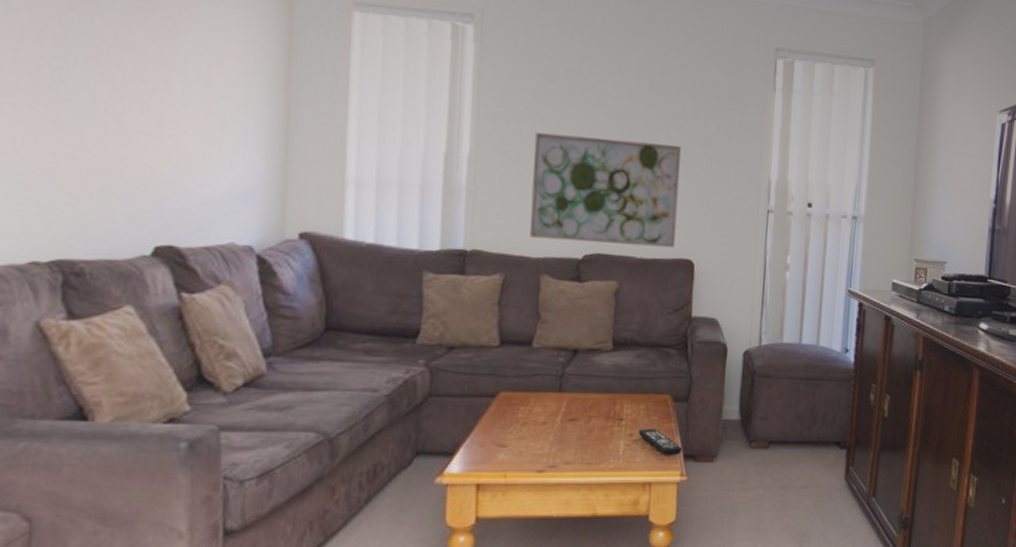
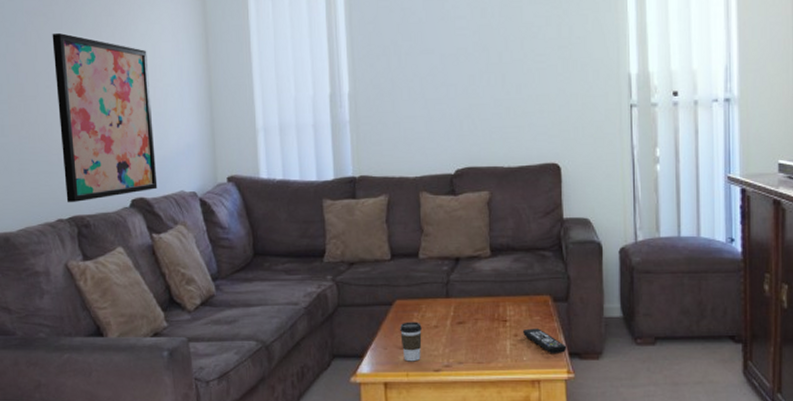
wall art: none [49,16,201,242] -> present [52,32,158,203]
coffee cup: none [501,416,528,461] -> present [400,322,422,362]
wall art: present [530,132,681,248] -> none [402,54,539,159]

